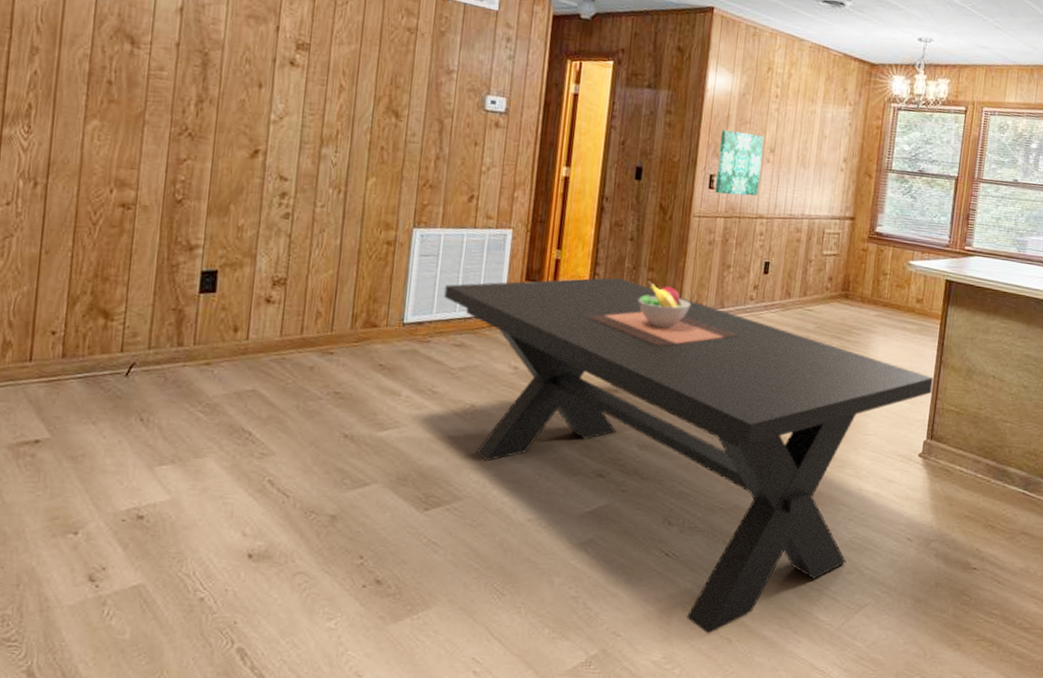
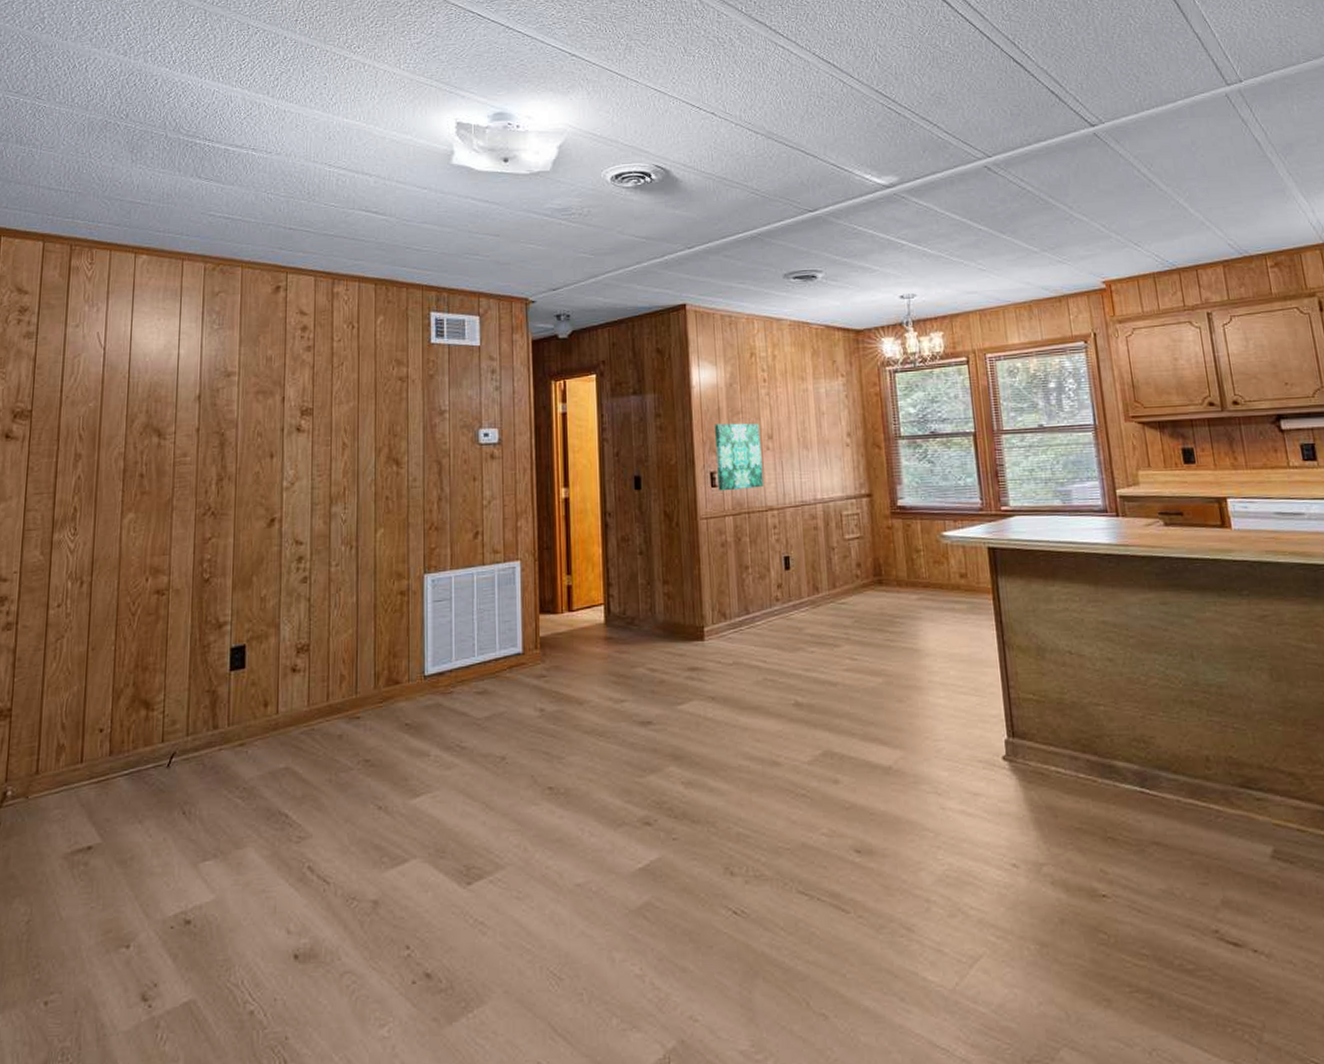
dining table: present [444,277,933,634] -> none [461,595,1001,1010]

